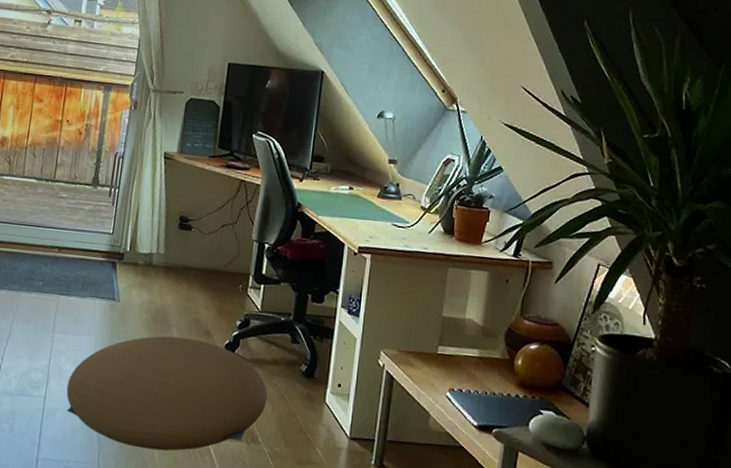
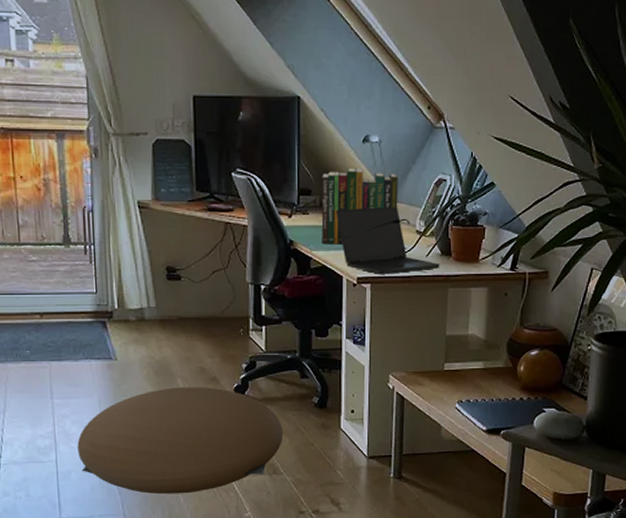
books: none [328,139,408,213] -> present [321,167,398,245]
laptop: none [345,178,442,247] -> present [336,206,440,274]

